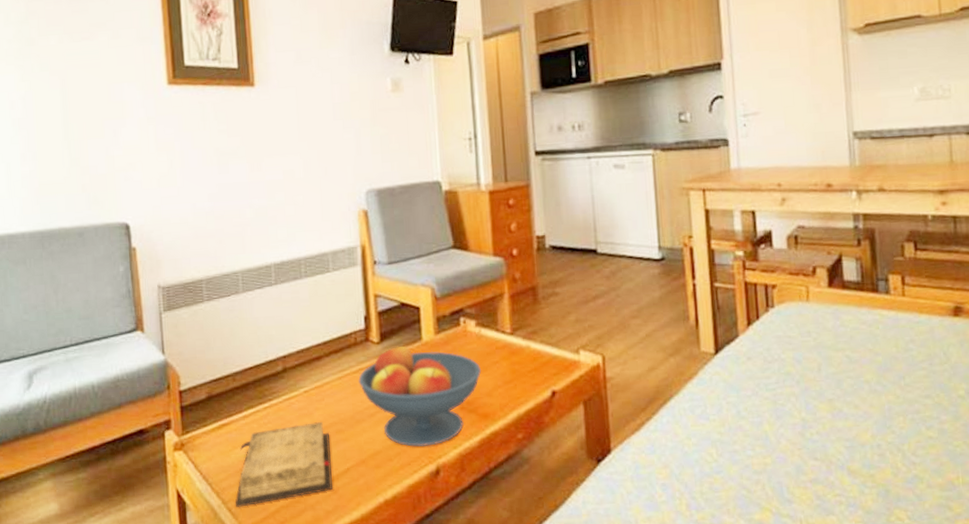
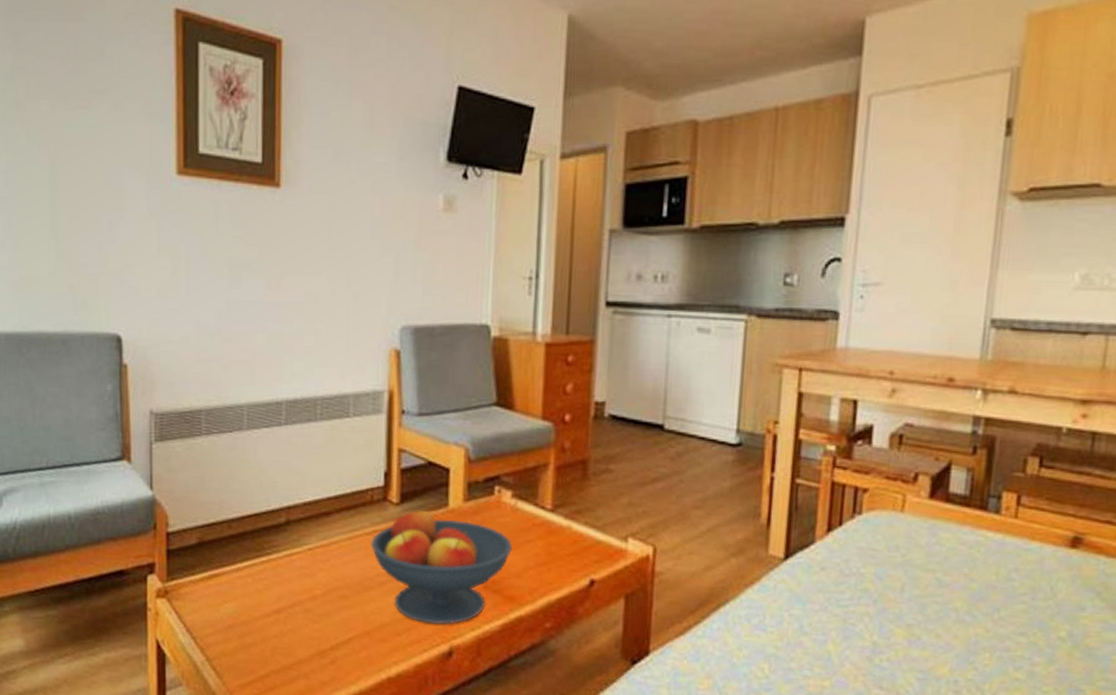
diary: present [235,422,333,508] -> none [221,584,332,668]

